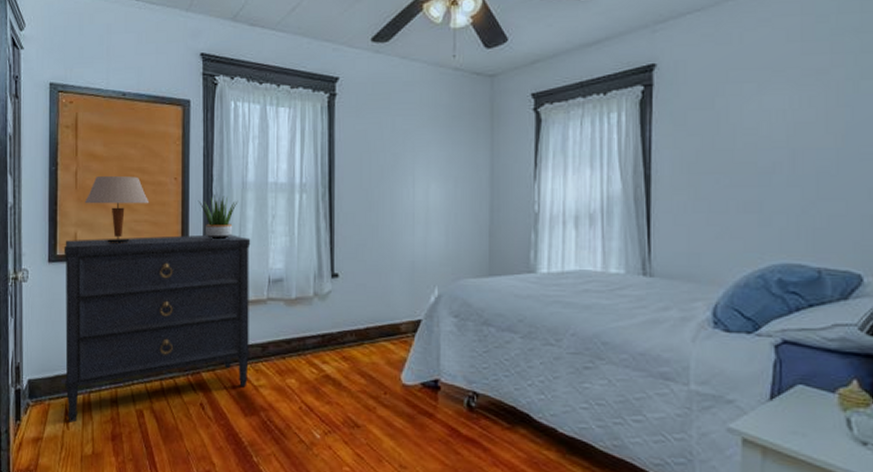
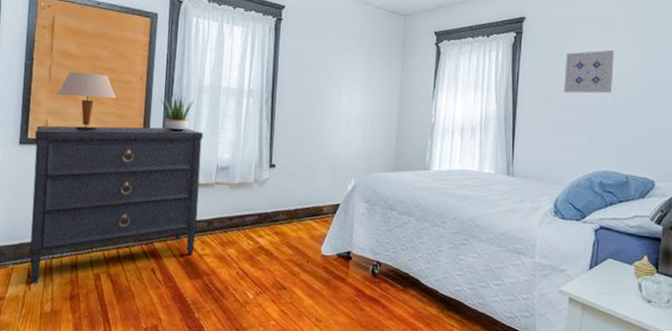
wall art: none [717,97,790,160] -> present [563,49,615,94]

